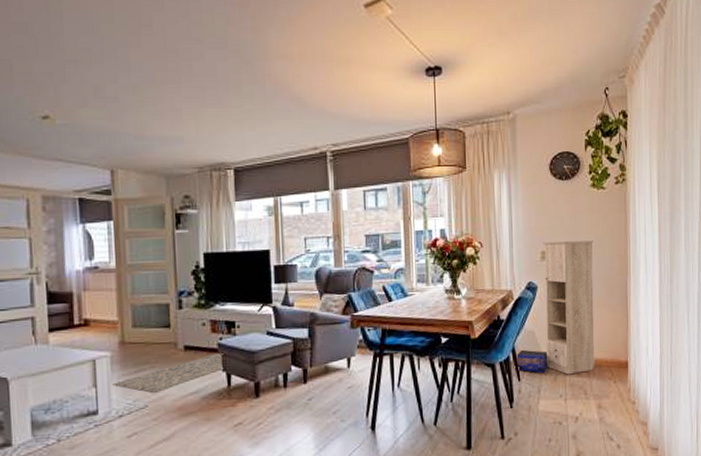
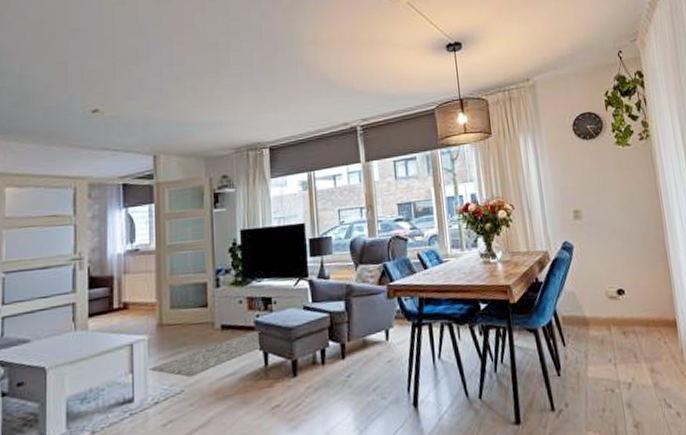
headphone box: present [516,349,548,373] -> none [559,312,593,337]
storage cabinet: present [542,240,595,375] -> none [574,197,642,337]

